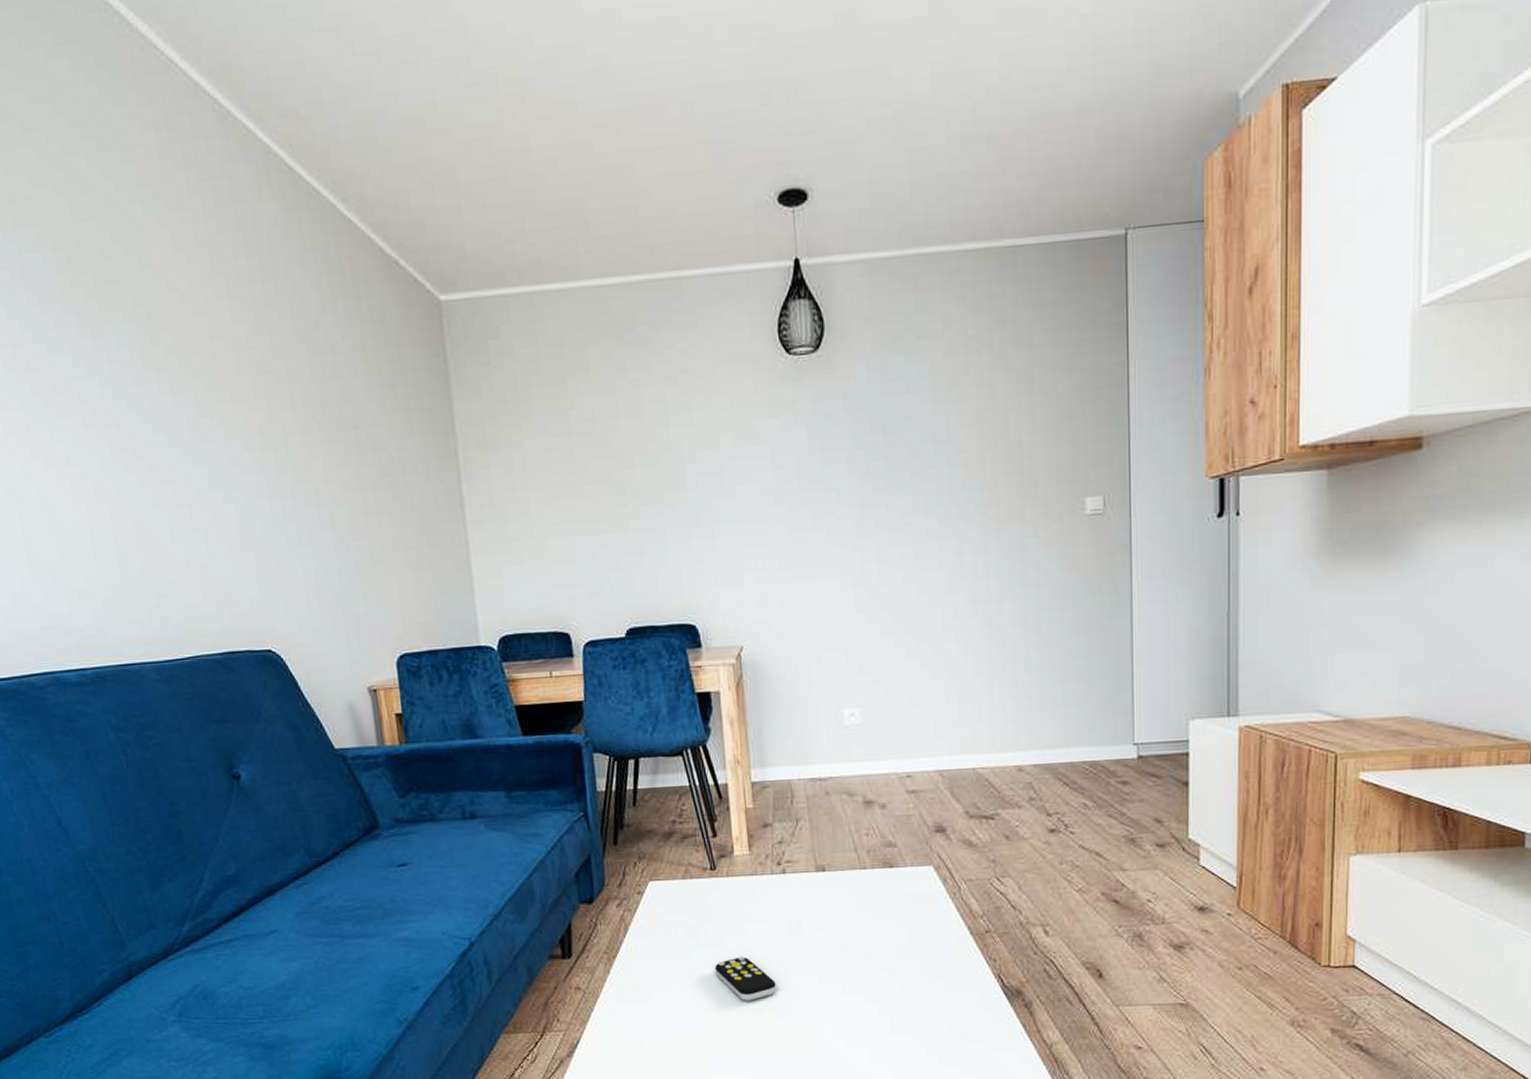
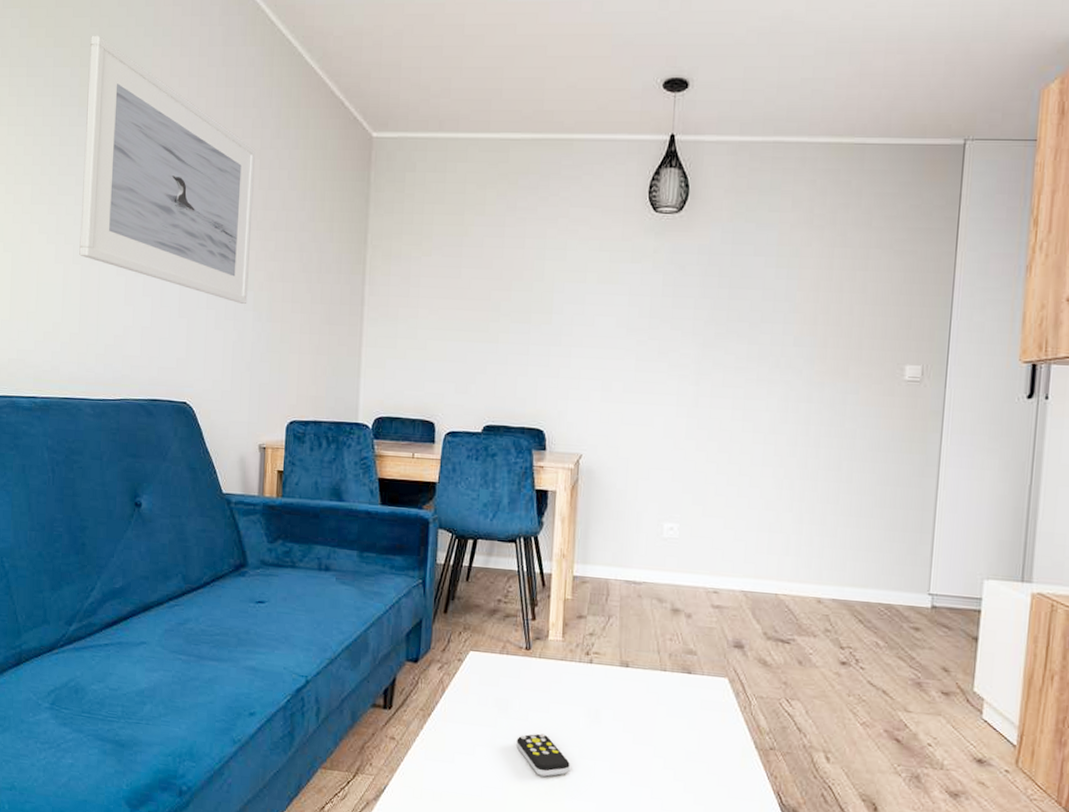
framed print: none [59,207,323,524] -> present [79,35,255,304]

